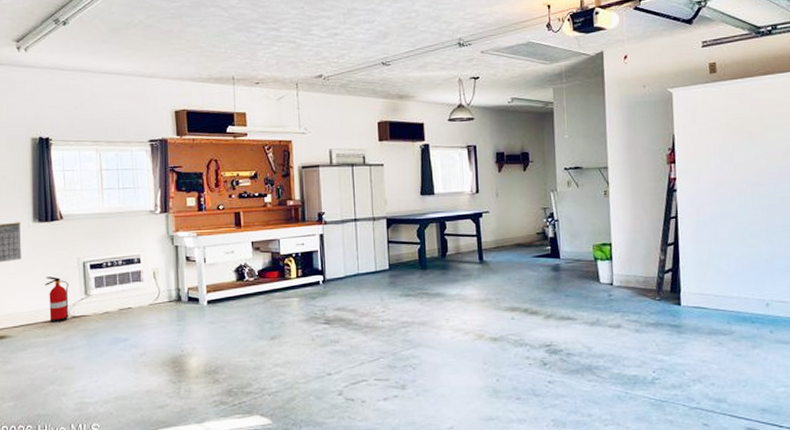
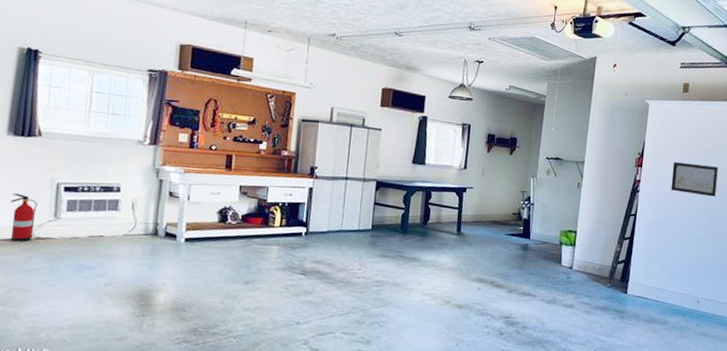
wall art: none [711,150,769,185] -> present [671,161,719,197]

